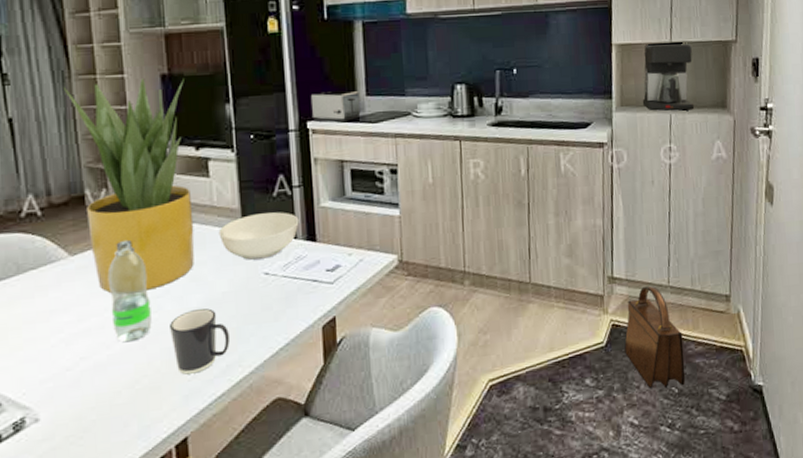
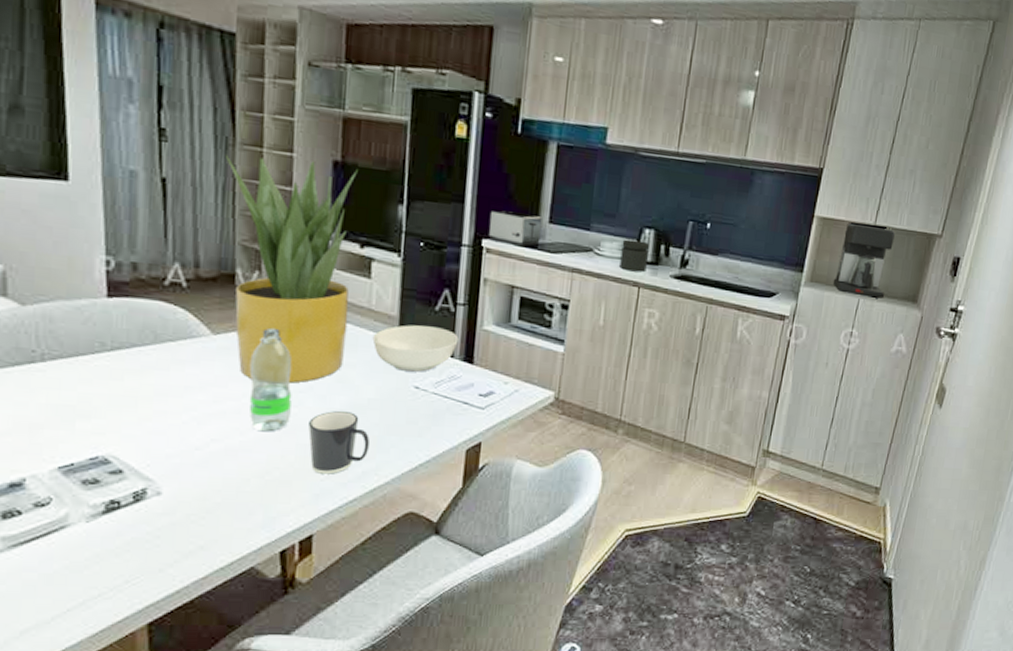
jar: none [437,96,464,127] -> present [619,239,649,273]
handbag: present [624,285,686,389] -> none [765,465,826,567]

